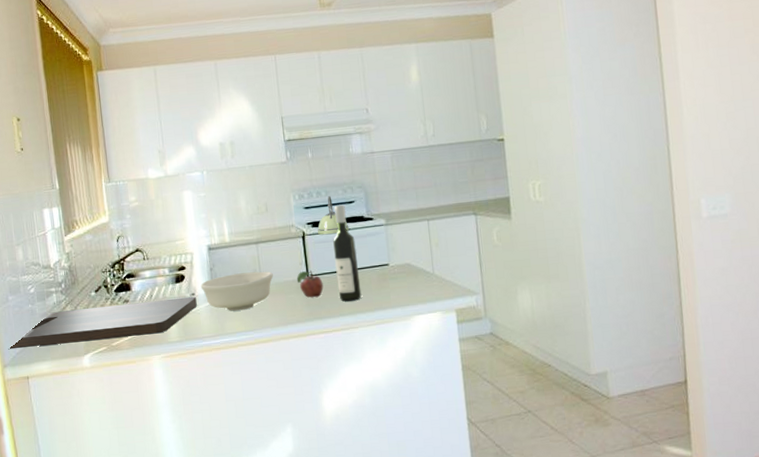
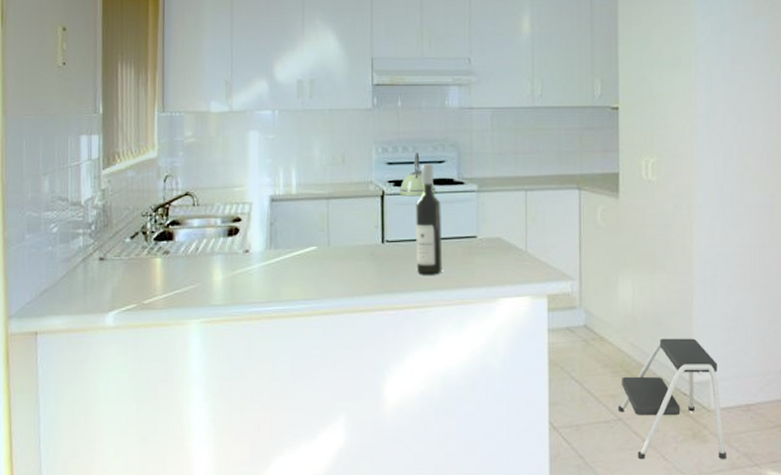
cutting board: present [8,296,197,350] -> none [16,254,250,298]
bowl: present [200,271,273,311] -> none [257,231,343,275]
fruit: present [296,271,324,298] -> none [369,236,400,268]
step stool: none [526,336,628,445] -> present [617,338,727,460]

